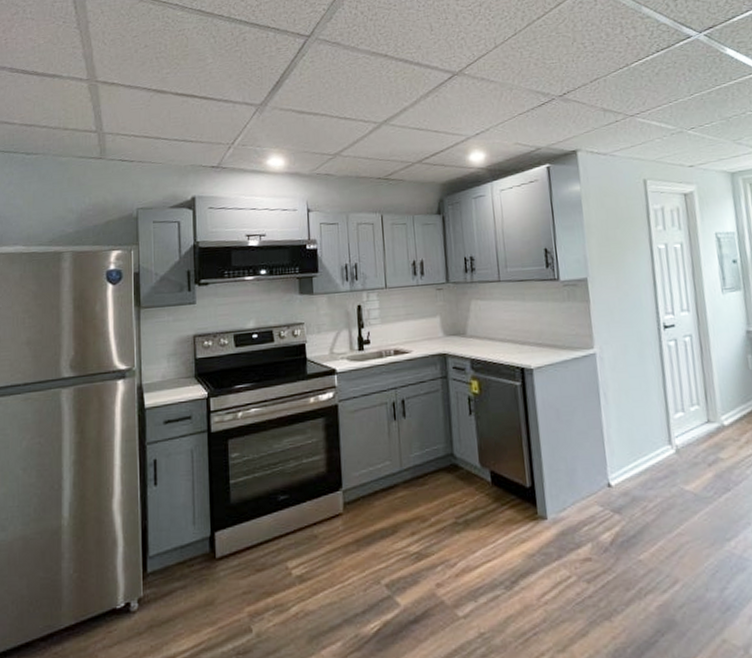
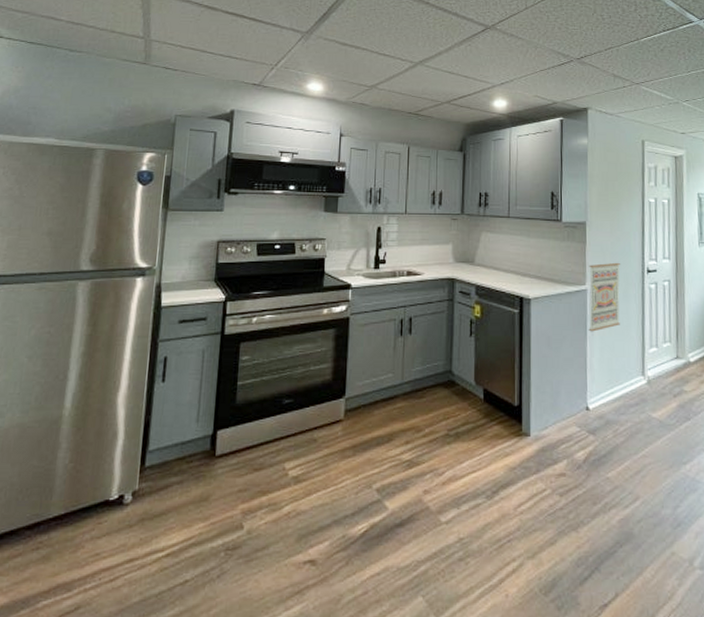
wall art: none [595,320,638,400] -> present [588,262,620,332]

